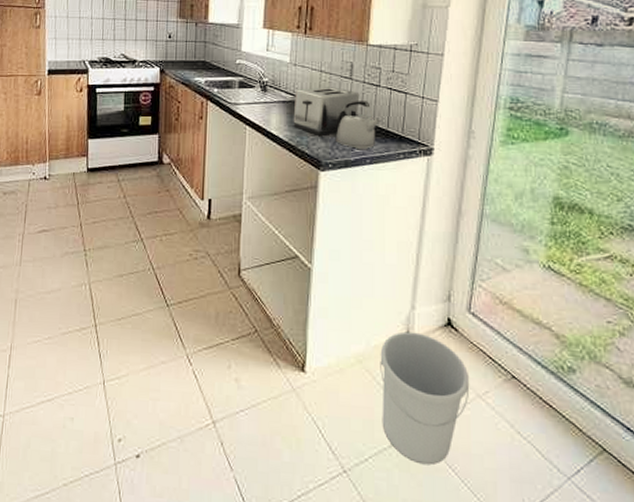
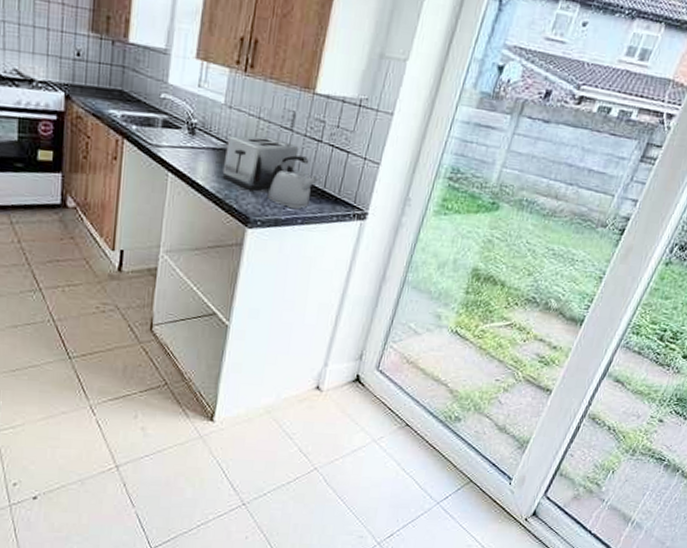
bucket: present [380,331,470,465] -> none [283,386,369,497]

